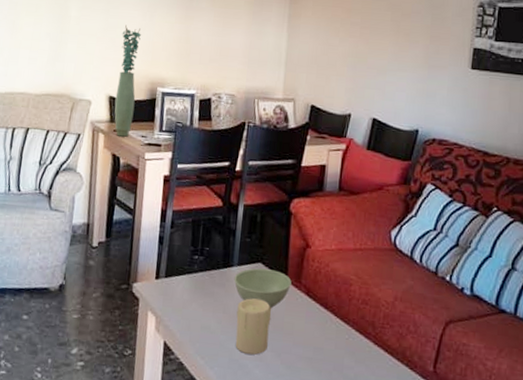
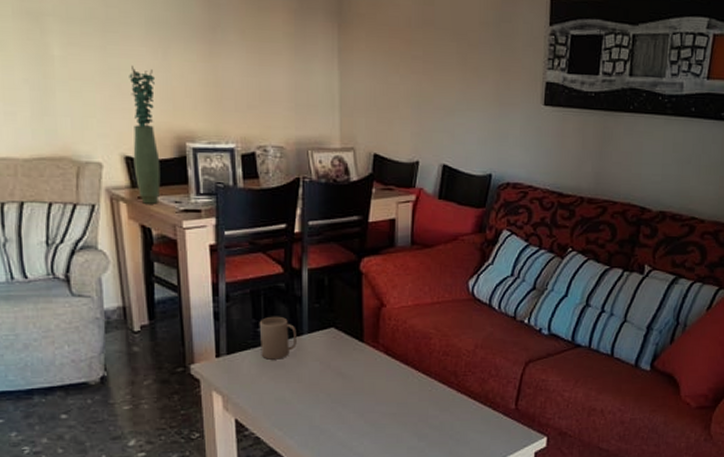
mug: none [194,245,228,288] -> present [259,316,297,360]
bowl: present [234,268,292,310] -> none [305,333,368,373]
candle: present [235,298,271,355] -> none [312,364,350,419]

